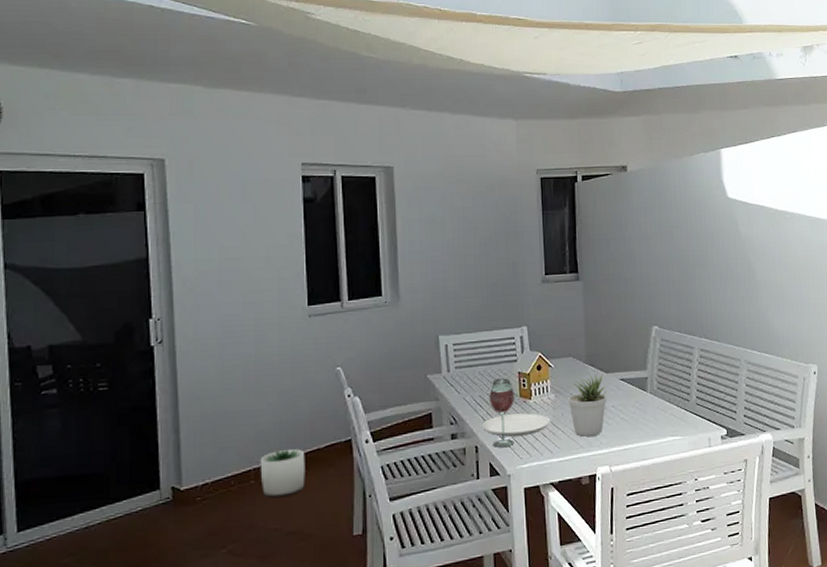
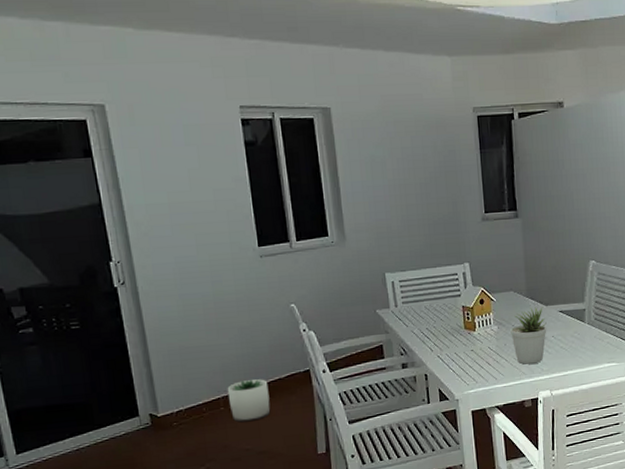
plate: present [481,413,551,437] -> none [429,343,495,365]
wineglass: present [488,378,515,448] -> none [435,312,461,376]

